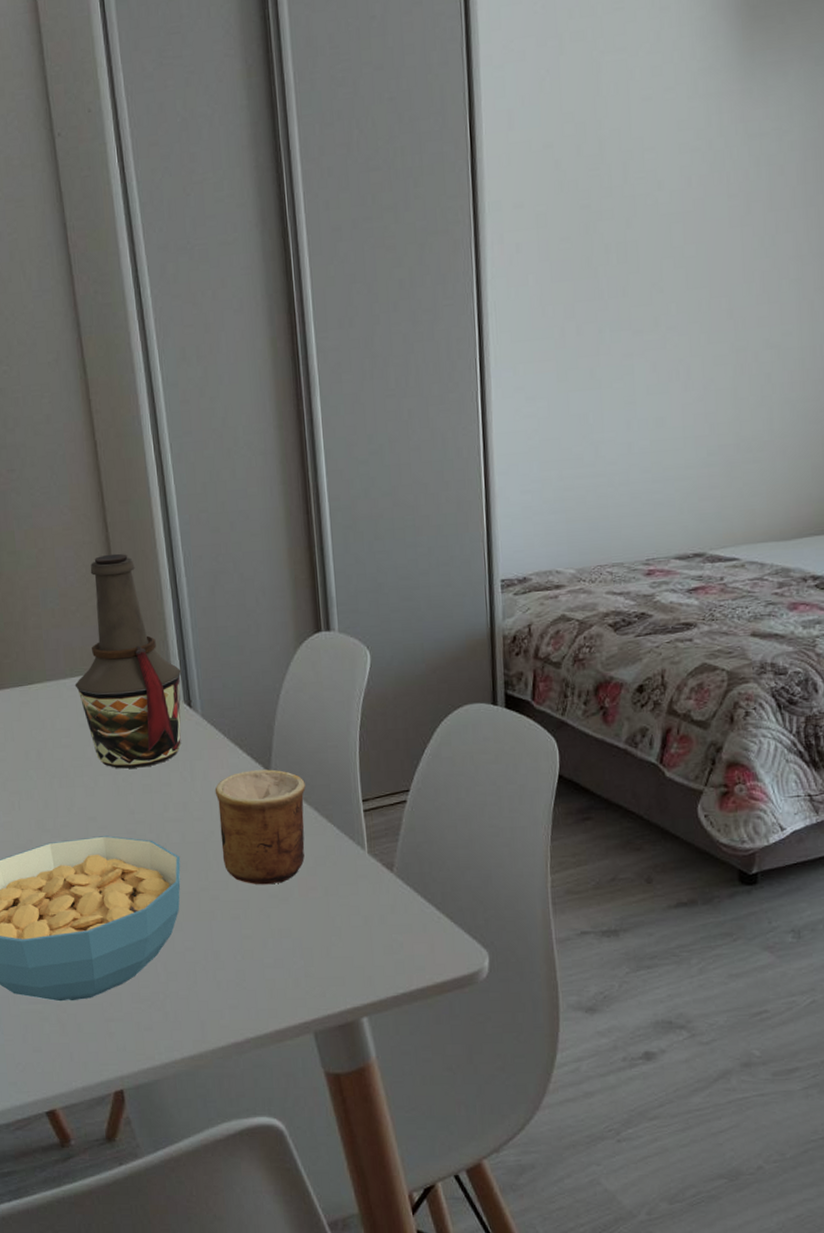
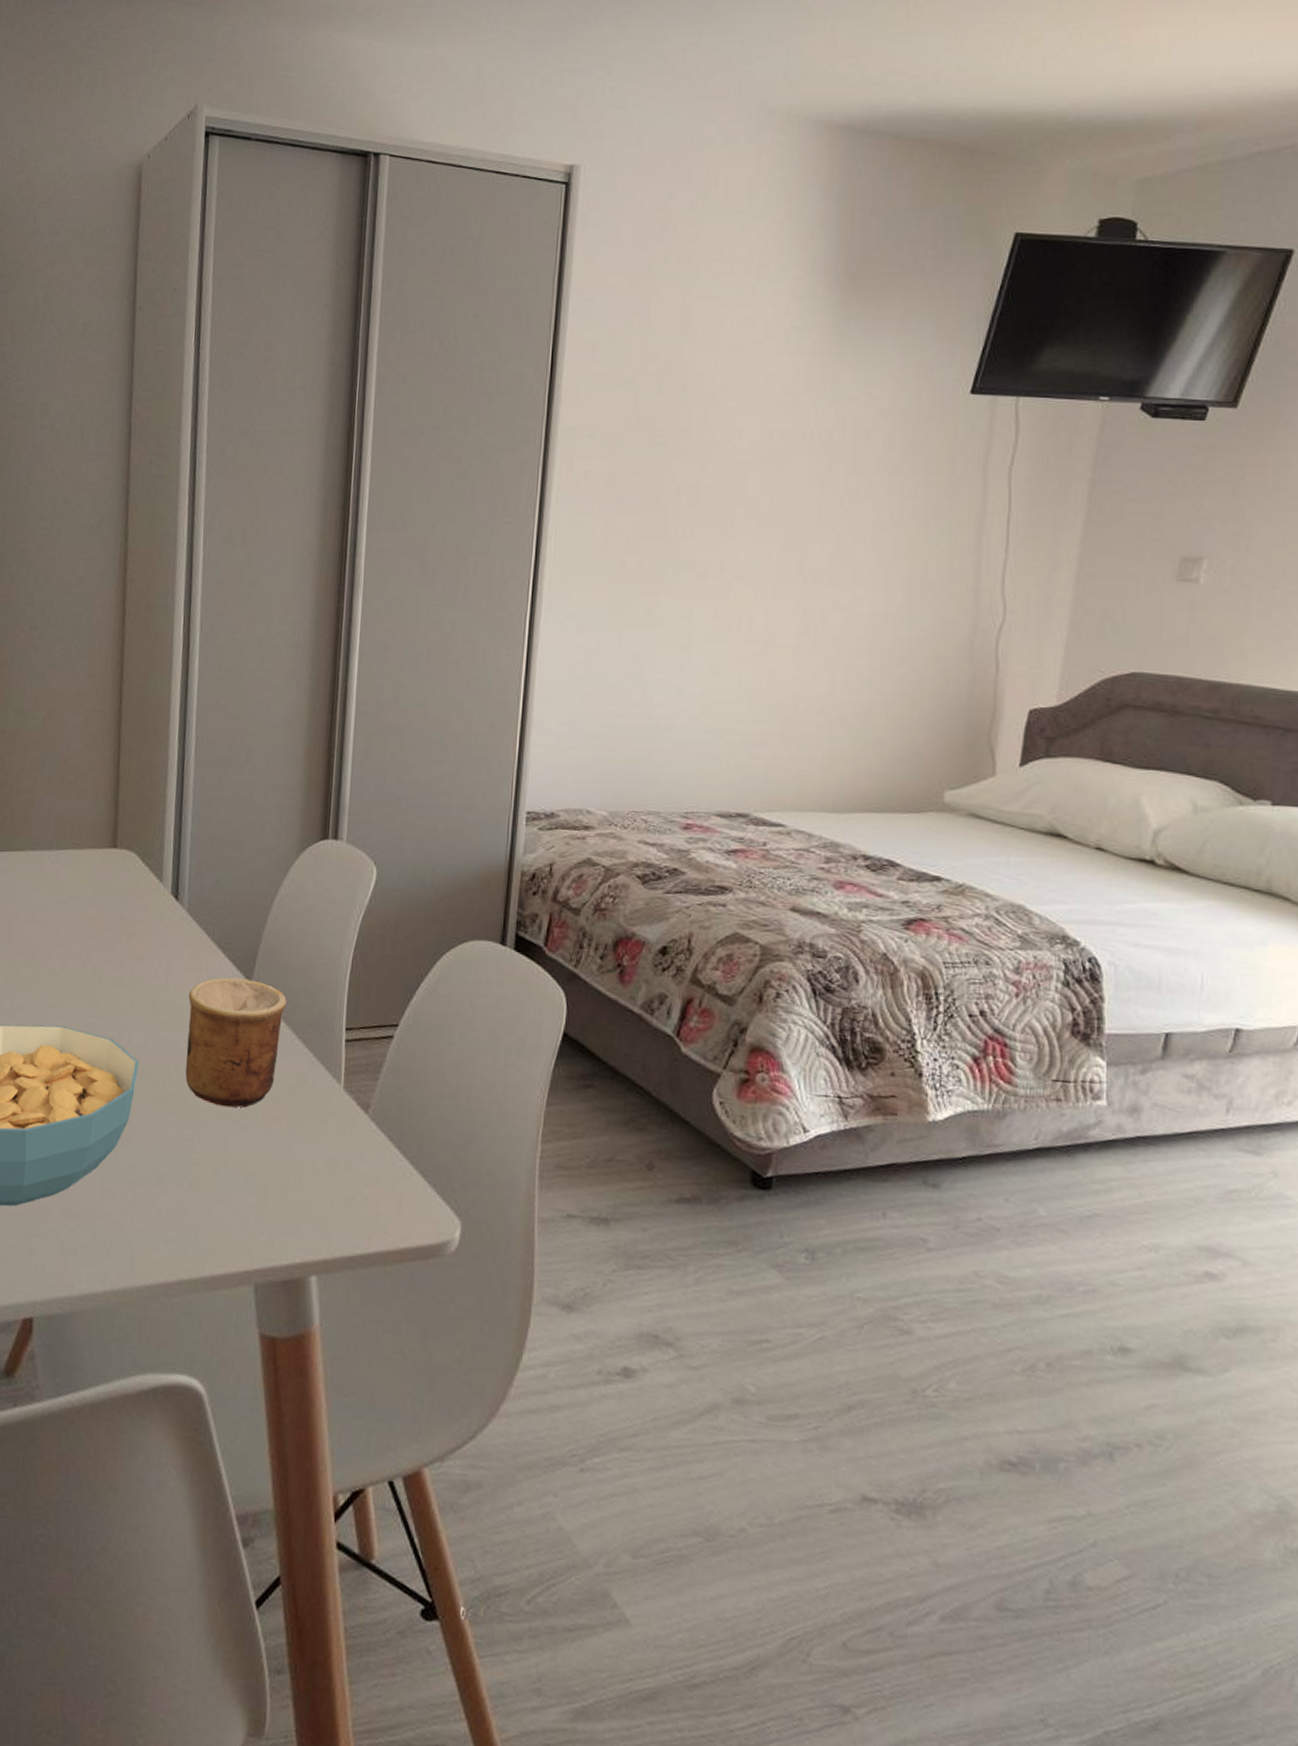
bottle: present [74,553,182,769] -> none [59,726,174,958]

